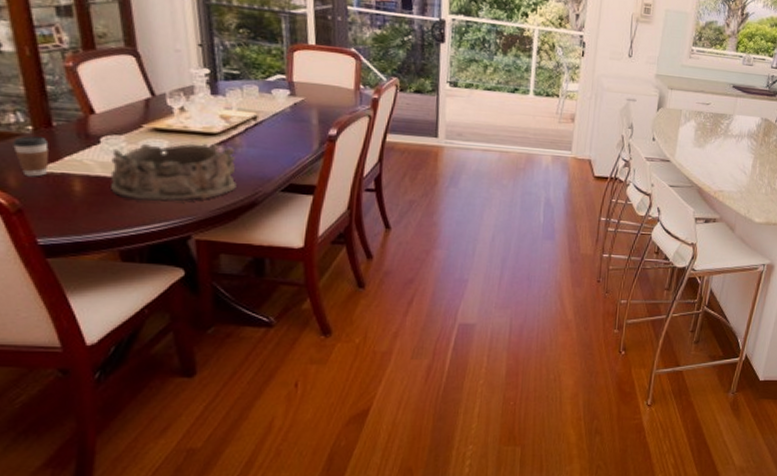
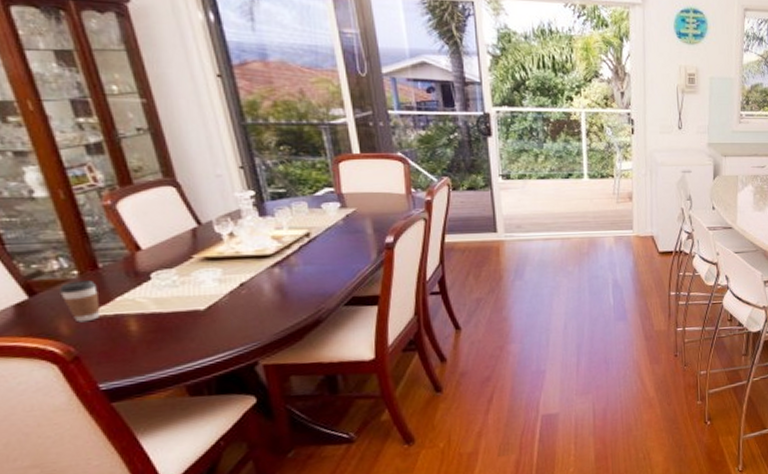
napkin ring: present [110,143,237,202] -> none [165,265,298,333]

